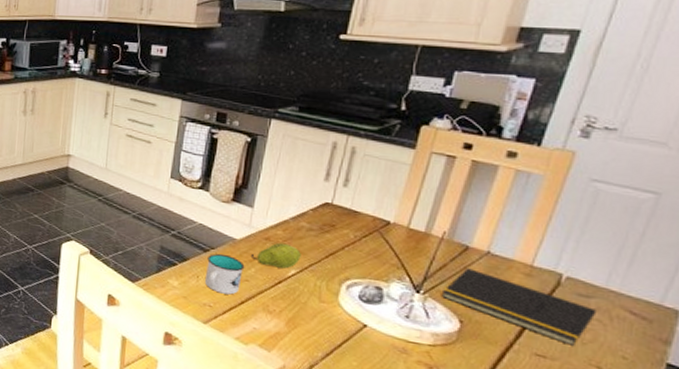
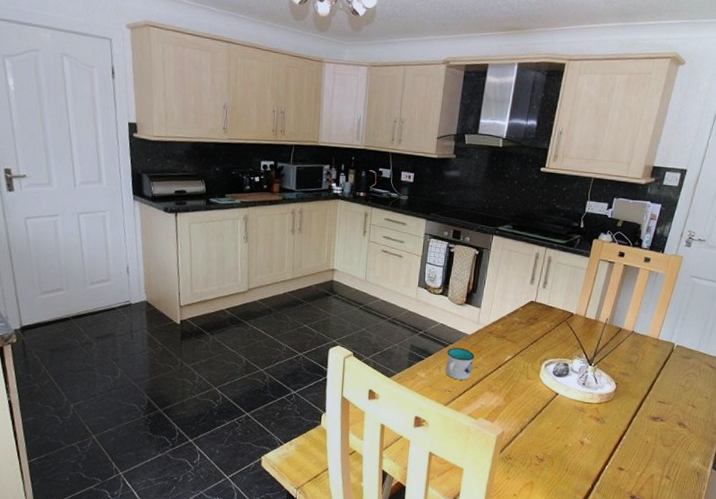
fruit: present [252,242,301,269] -> none [480,335,514,355]
notepad: present [441,268,598,346] -> none [604,344,693,393]

